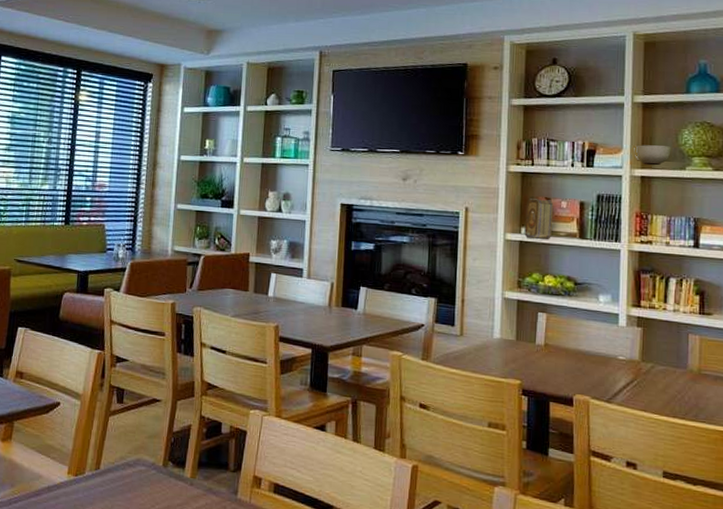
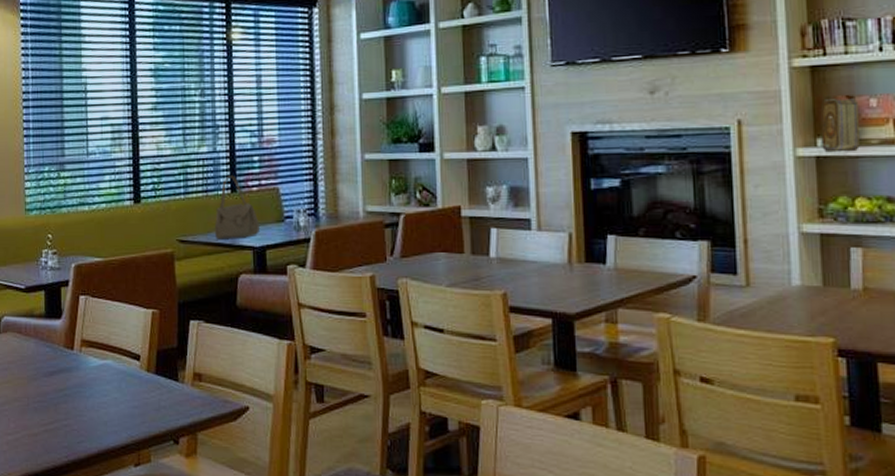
handbag: none [47,211,86,264] -> present [214,175,261,240]

